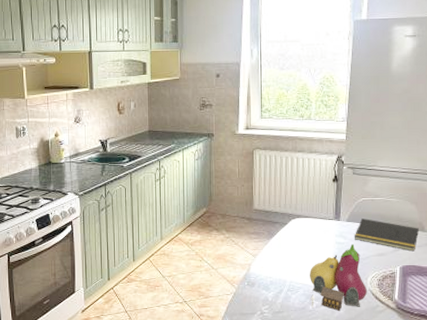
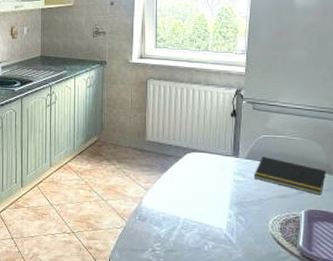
fruit: present [310,243,368,311] -> none [205,182,269,254]

